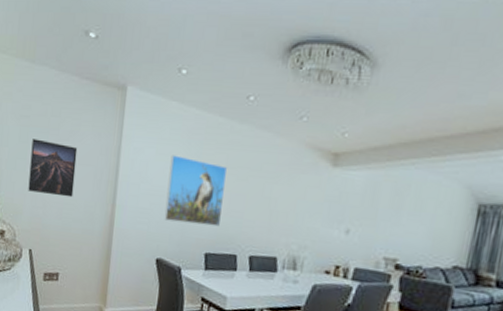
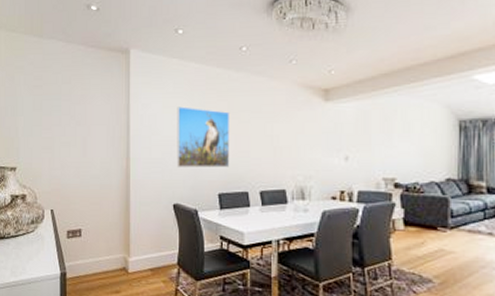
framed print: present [28,139,78,198] -> none [45,106,89,156]

